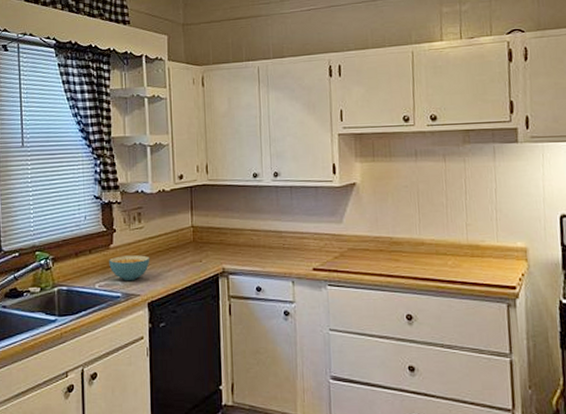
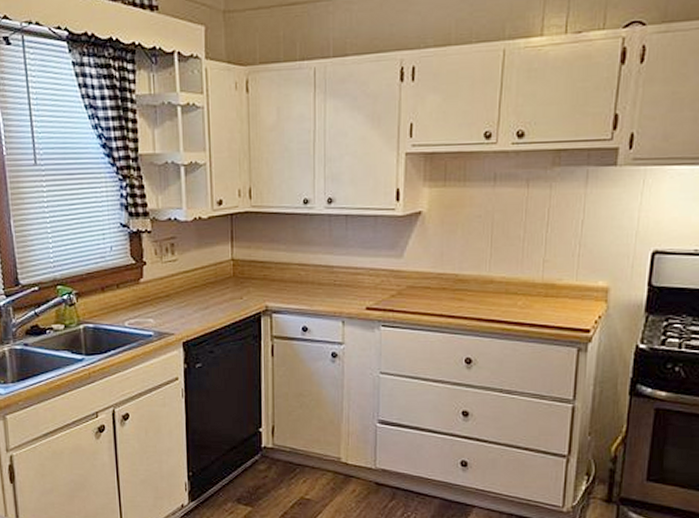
cereal bowl: present [109,255,150,282] -> none [139,291,185,319]

